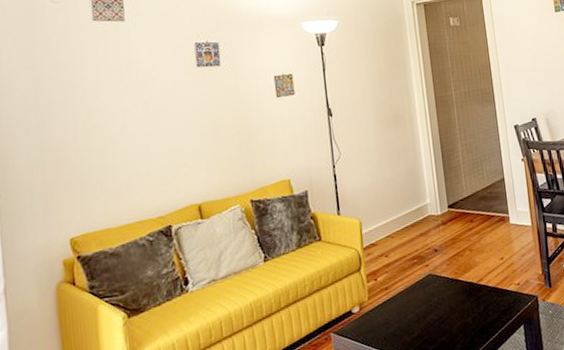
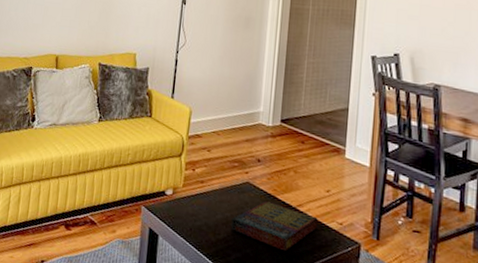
game compilation box: none [422,285,499,327] -> present [230,200,318,251]

